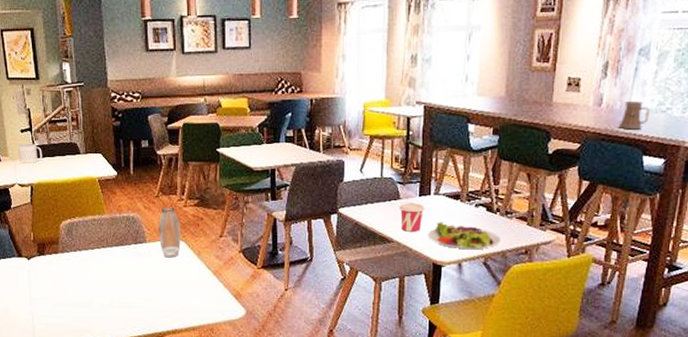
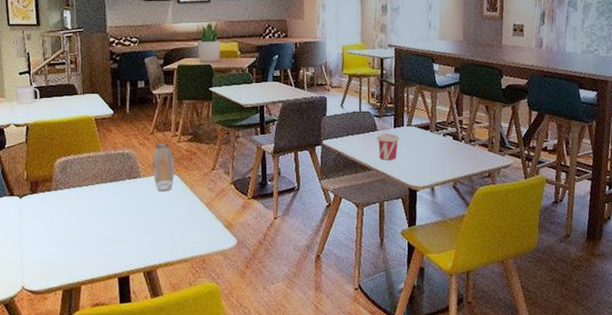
planter: none [204,74,229,122] -> present [198,21,221,64]
salad plate: present [428,222,501,250] -> none [403,150,467,175]
beer mug: present [618,100,650,130] -> none [557,43,581,68]

